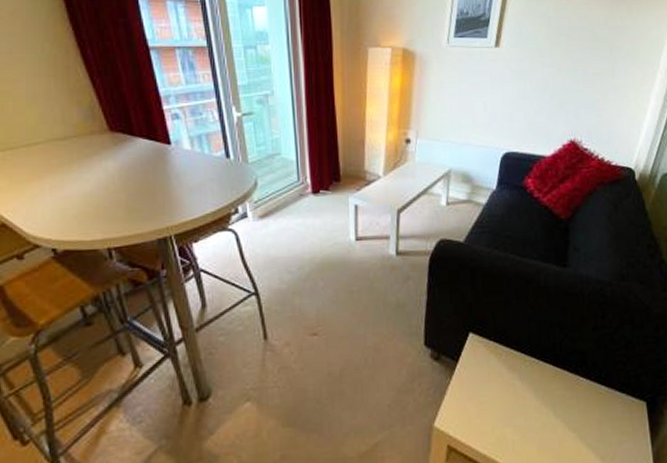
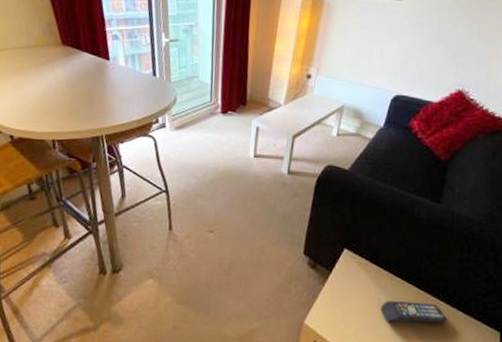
remote control: none [517,381,590,410] -> present [380,301,447,323]

